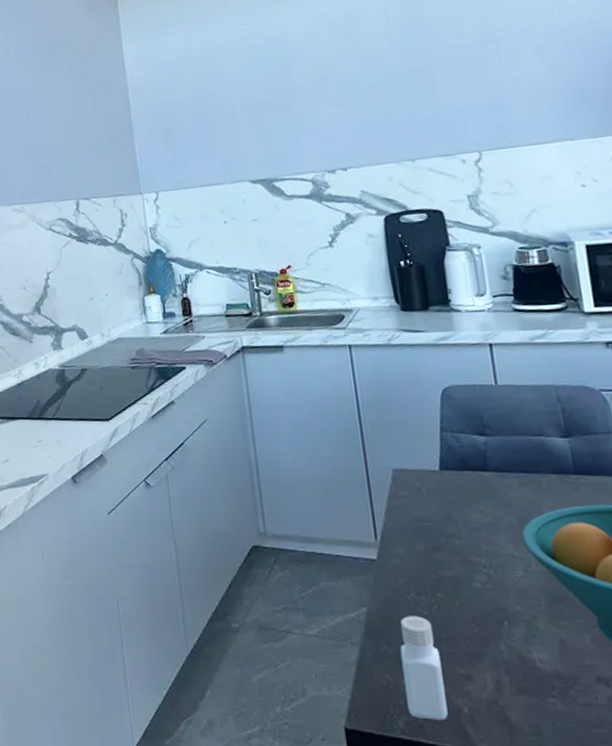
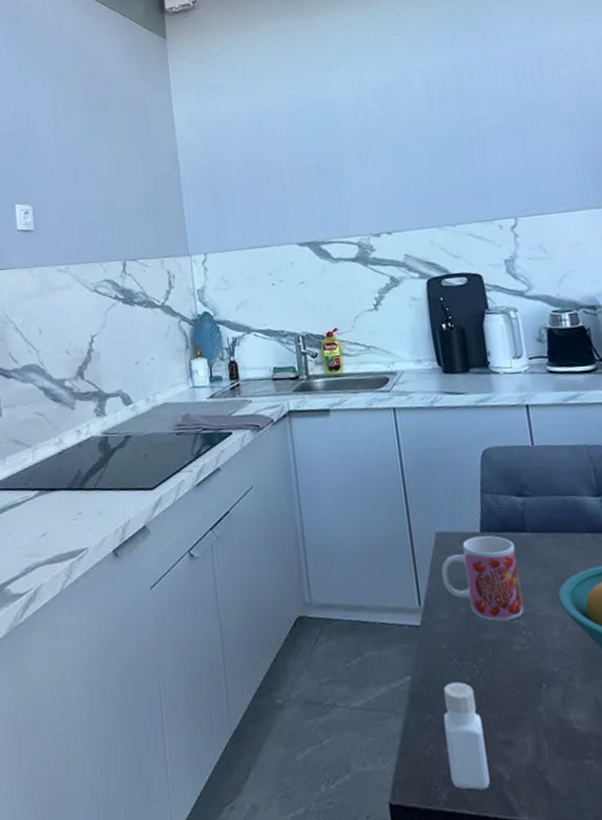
mug: none [398,474,485,559] -> present [441,536,524,622]

